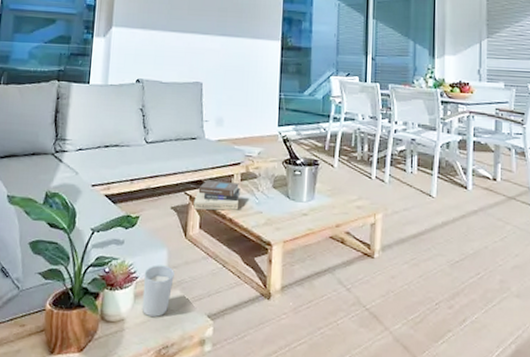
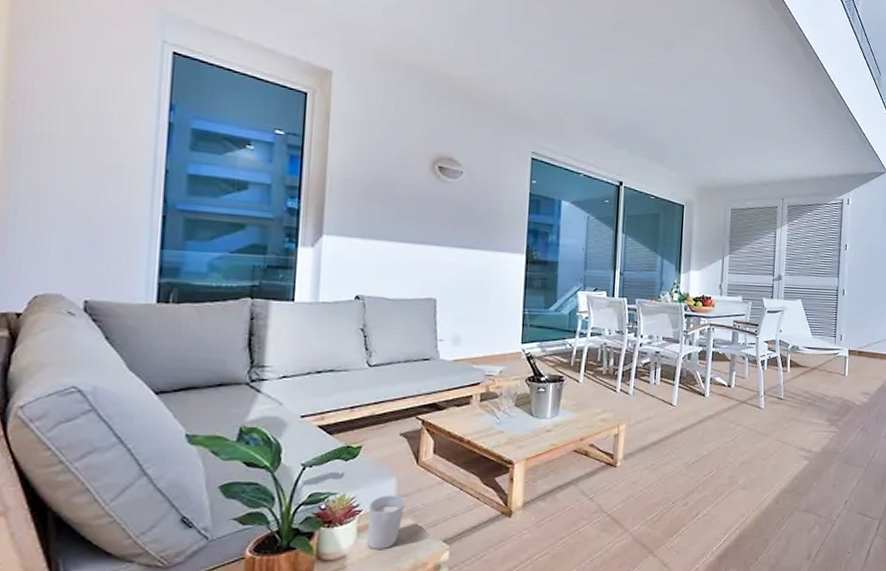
books: present [193,179,240,211] -> none [426,402,480,434]

